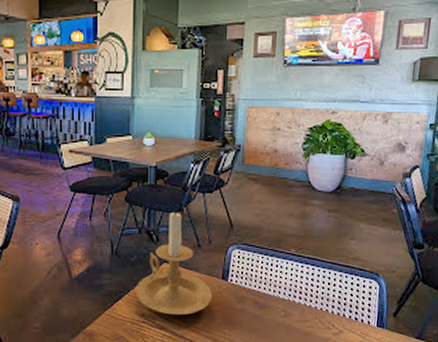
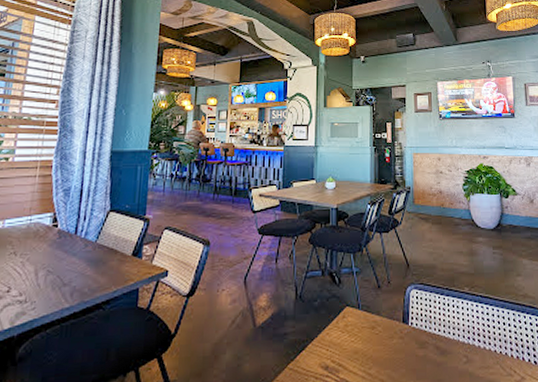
candle holder: present [135,210,213,315] -> none [319,250,395,366]

